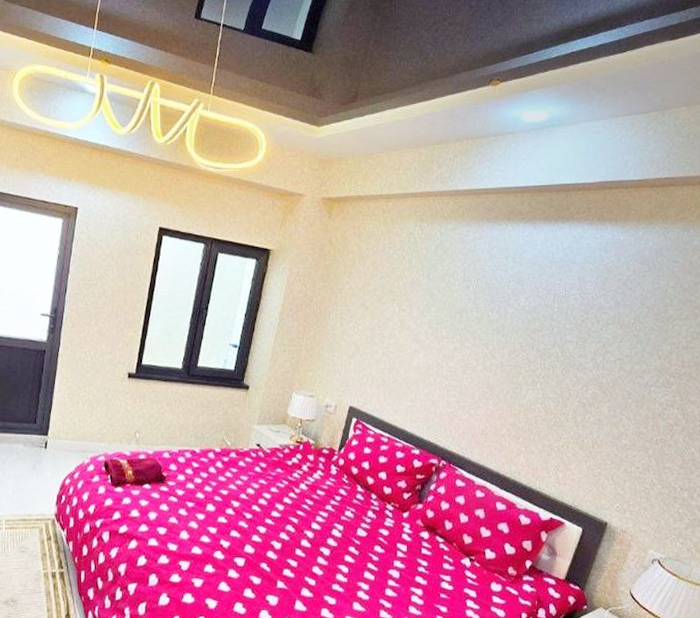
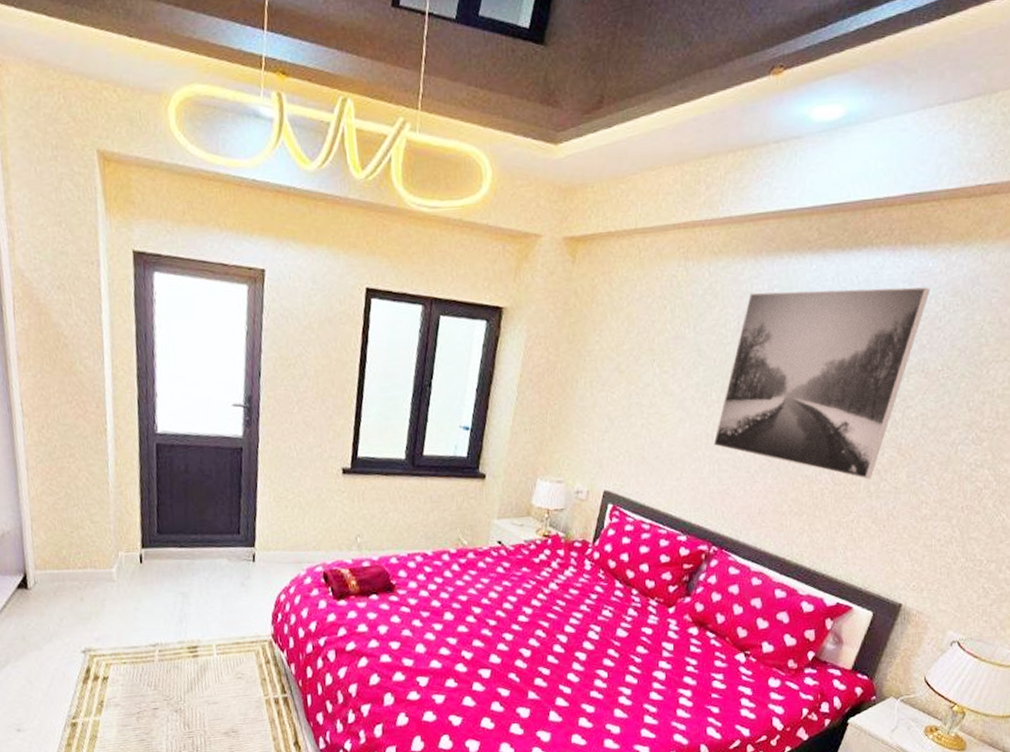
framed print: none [443,251,622,411] -> present [713,287,930,480]

